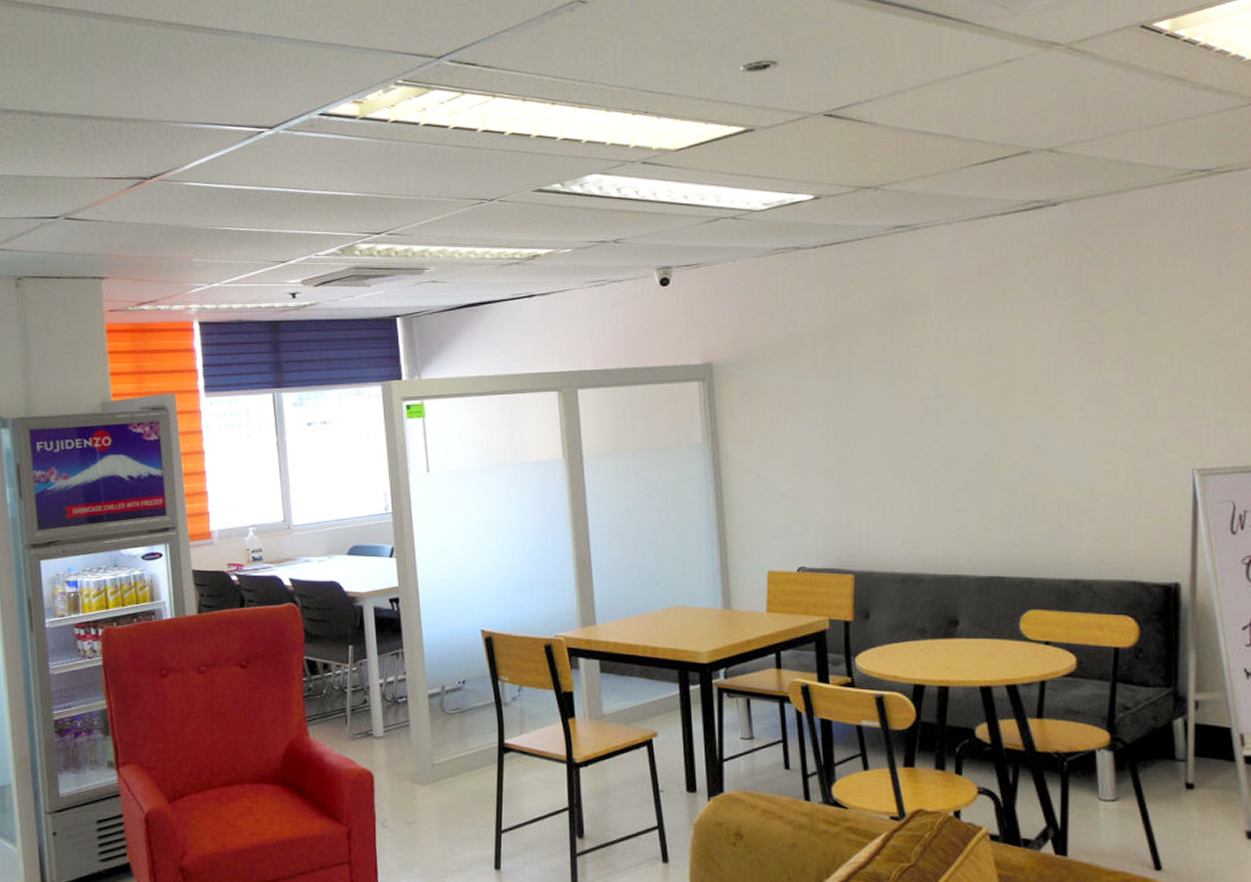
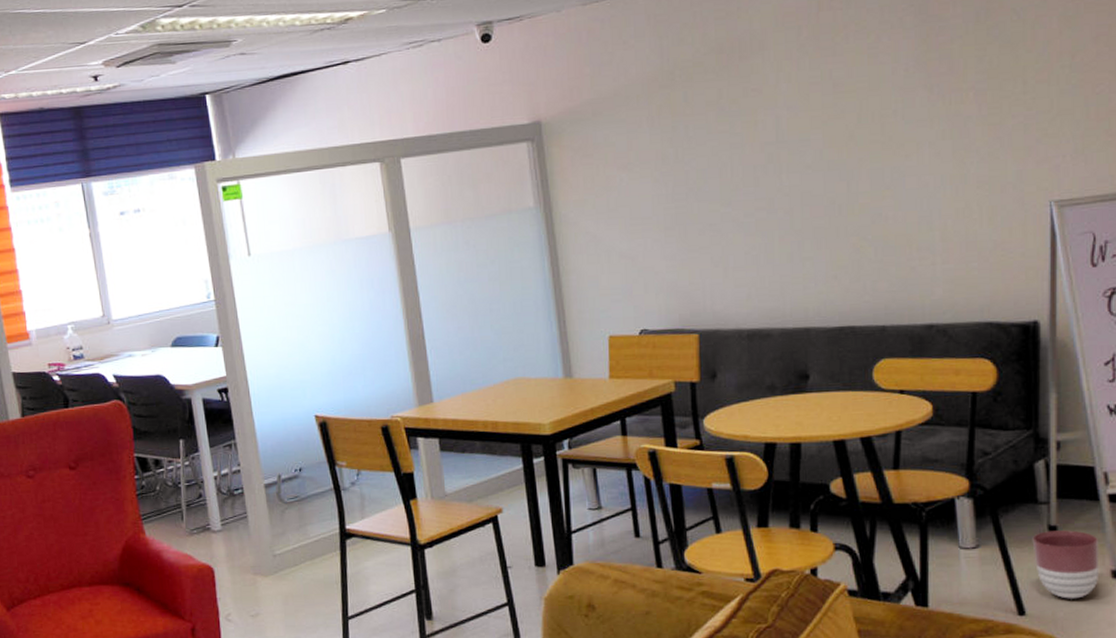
planter: none [1170,788,1234,857] -> present [1032,530,1098,599]

